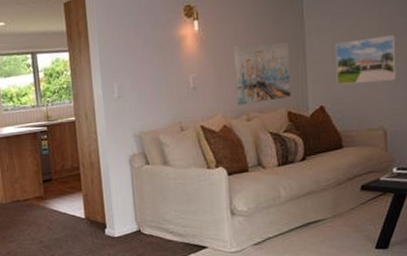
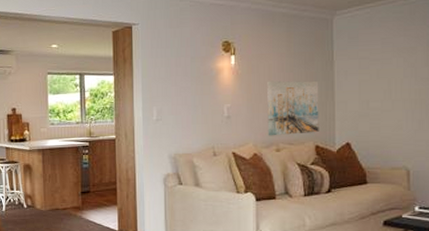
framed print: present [335,35,396,85] -> none [362,82,420,124]

